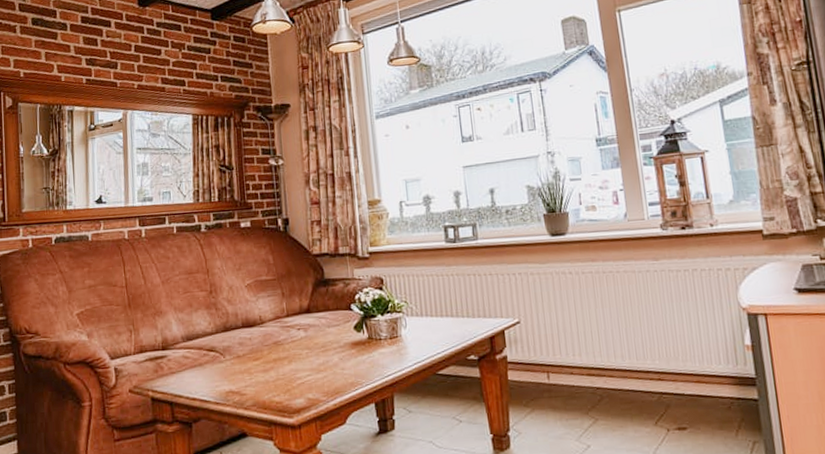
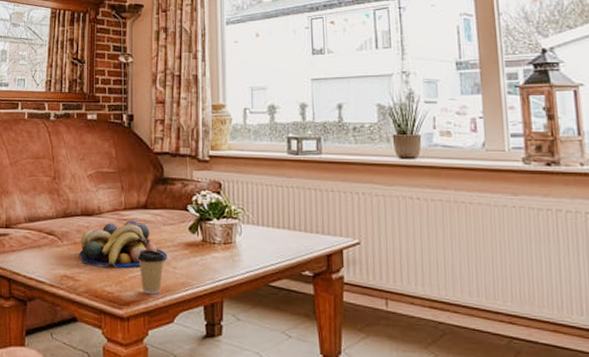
fruit bowl: none [243,326,335,378] -> present [79,220,168,269]
coffee cup: none [304,353,334,398] -> present [137,248,167,294]

